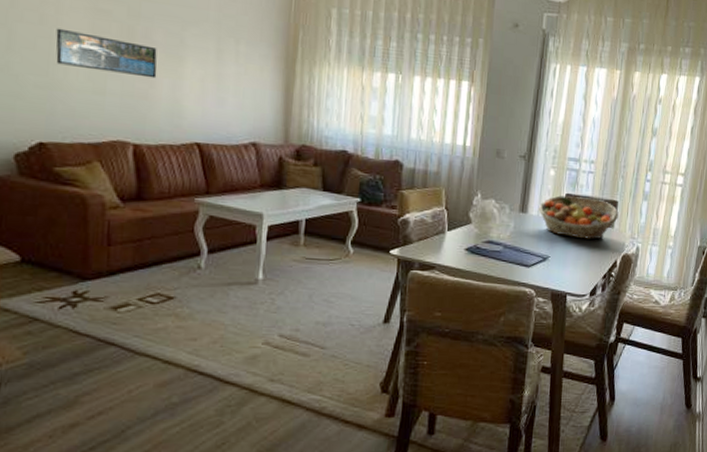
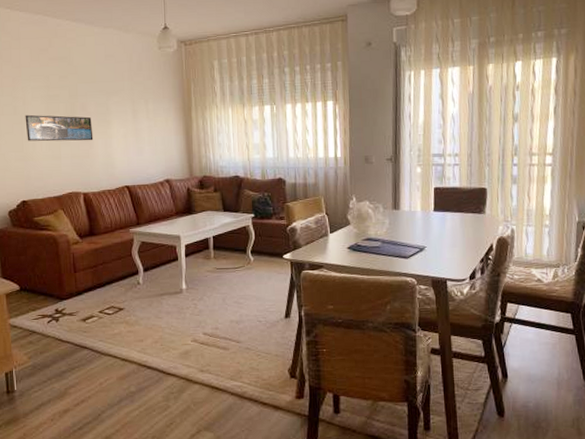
fruit basket: present [537,195,619,240] -> none [409,189,489,227]

